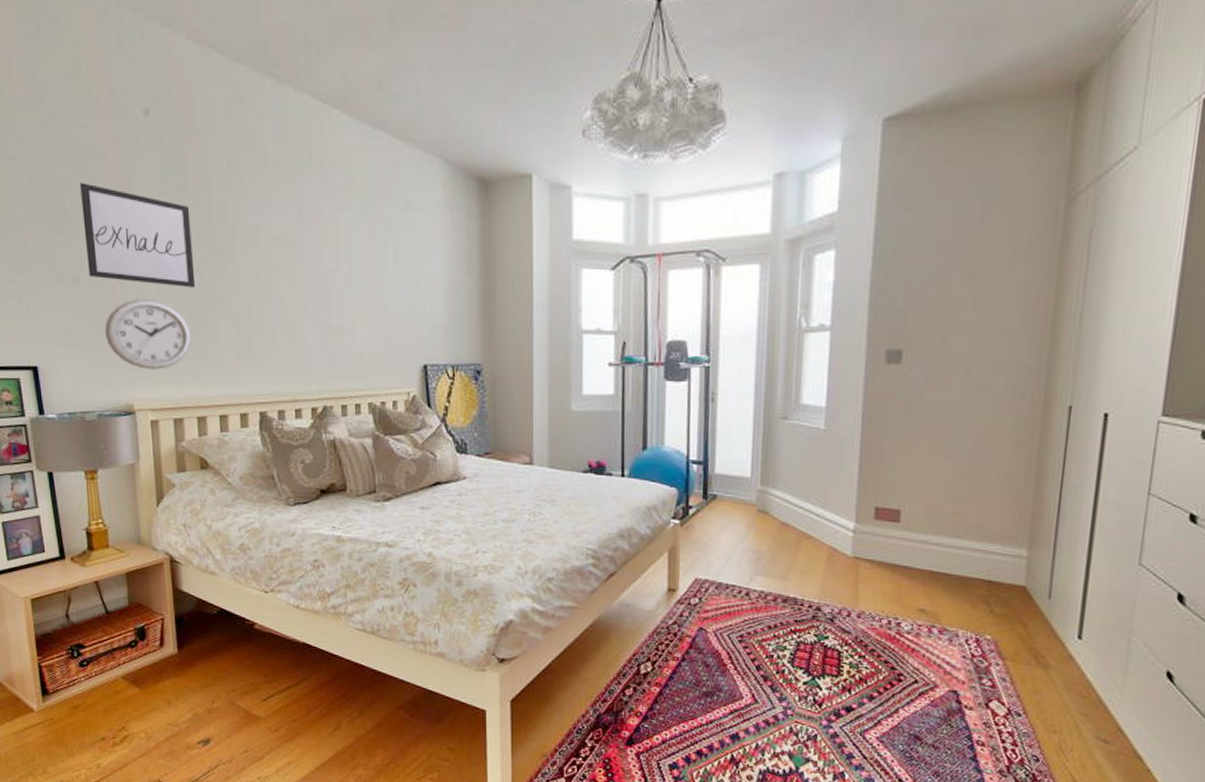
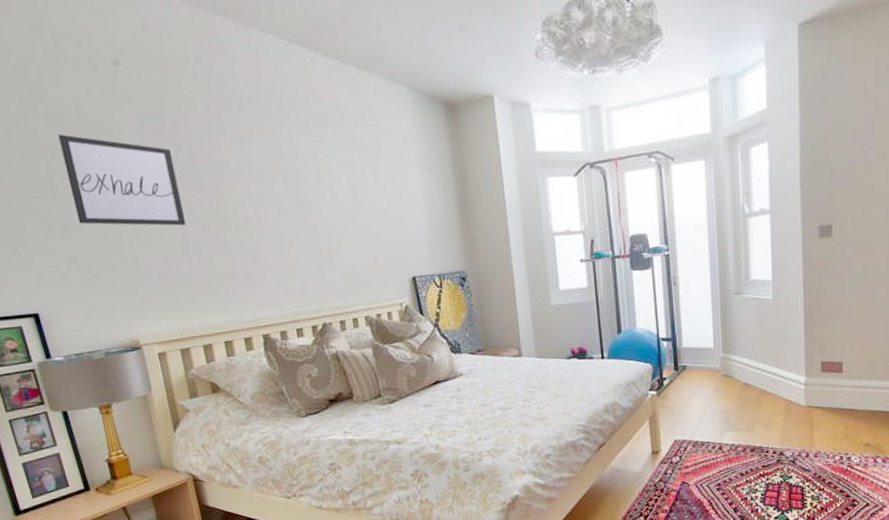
wall clock: present [105,299,192,370] -> none [101,239,189,306]

